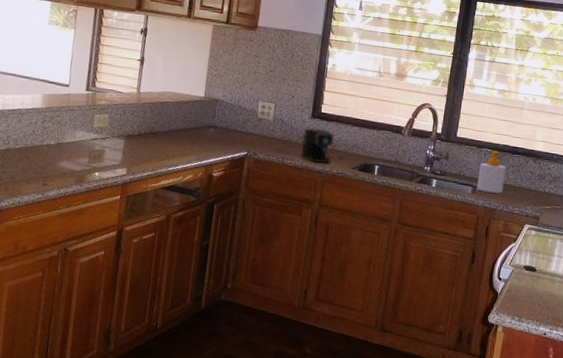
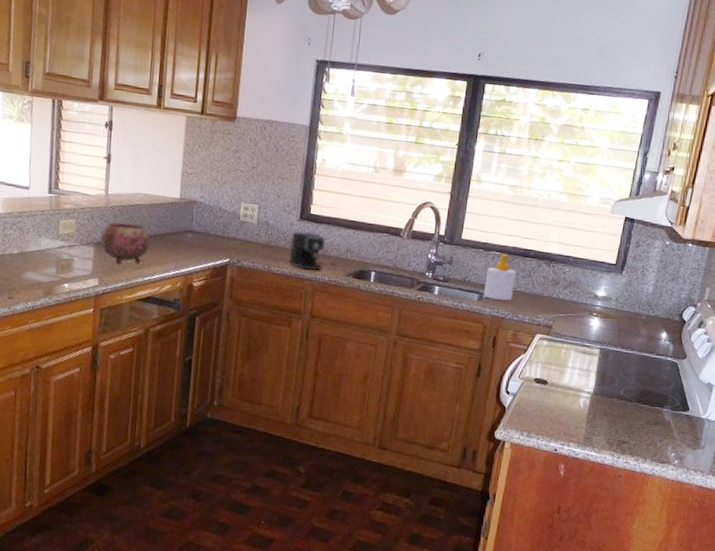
bowl: none [130,117,176,155] -> present [100,222,150,264]

